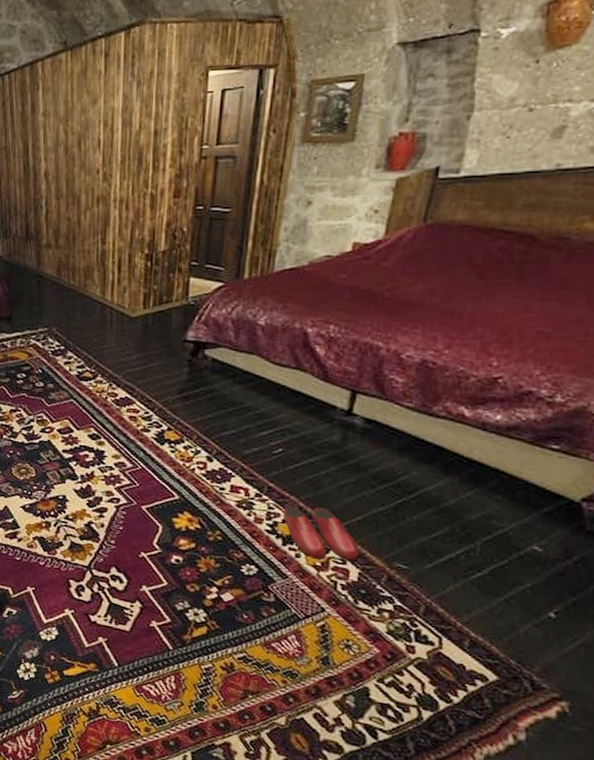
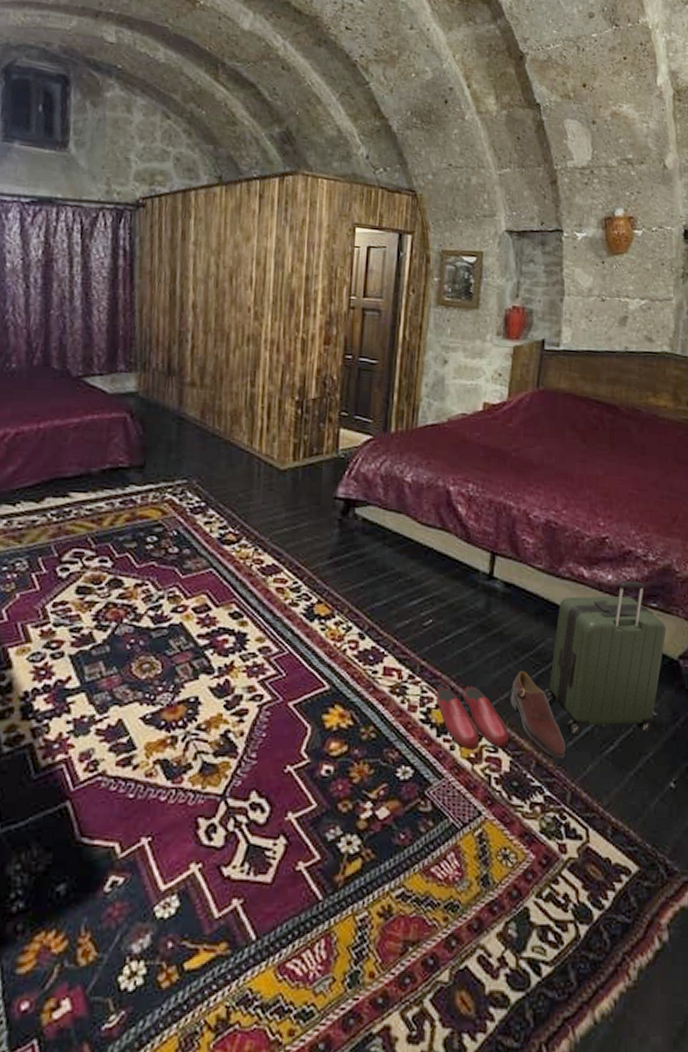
shoe: none [363,499,423,577] -> present [510,671,565,758]
suitcase: none [403,422,569,566] -> present [544,581,667,736]

